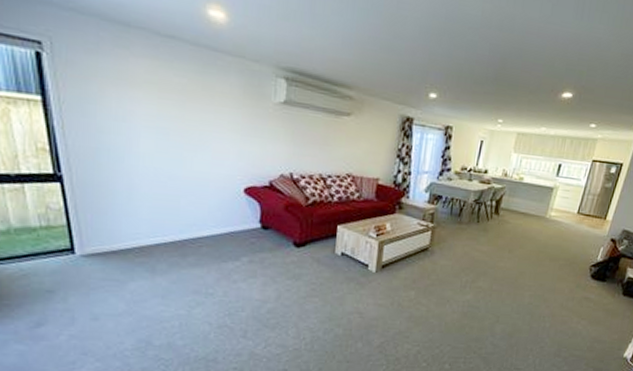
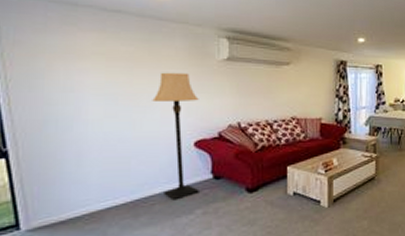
lamp: none [203,110,252,245] -> present [152,72,199,201]

